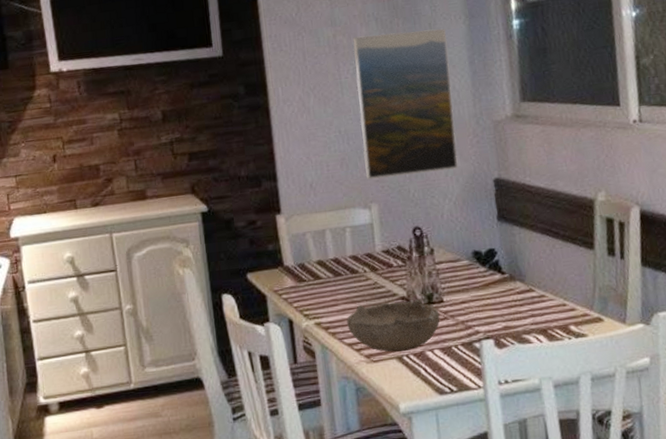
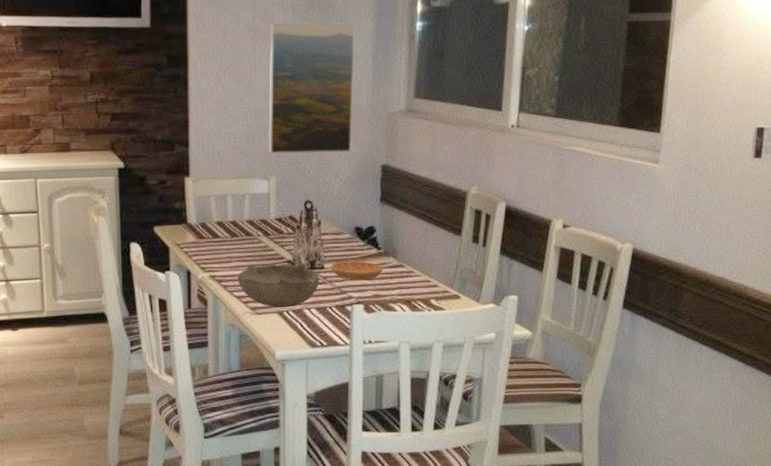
saucer: none [450,289,511,312] -> present [331,261,383,281]

